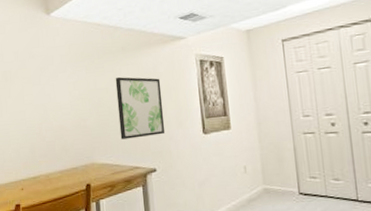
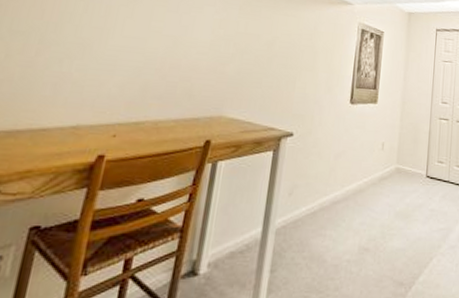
wall art: present [115,76,166,140] -> none [261,25,319,97]

